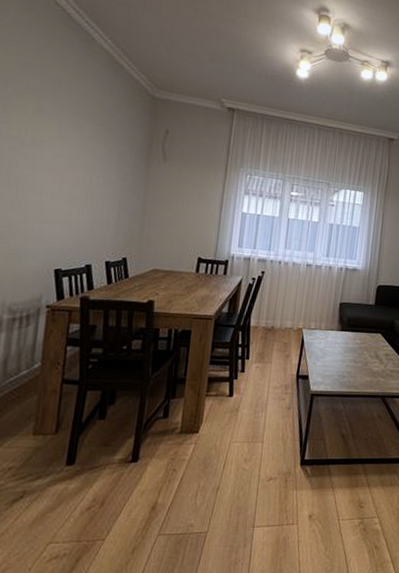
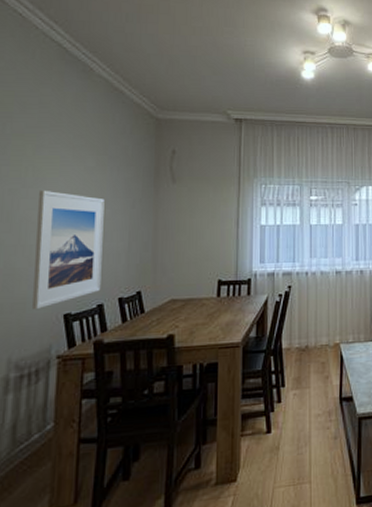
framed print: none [26,151,99,262] -> present [32,190,105,310]

